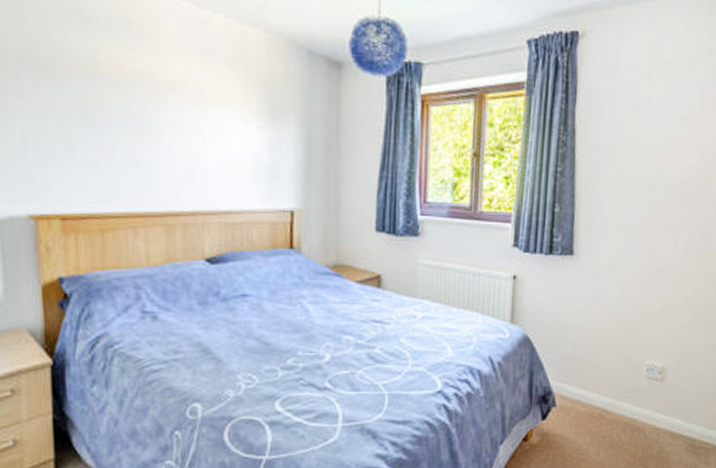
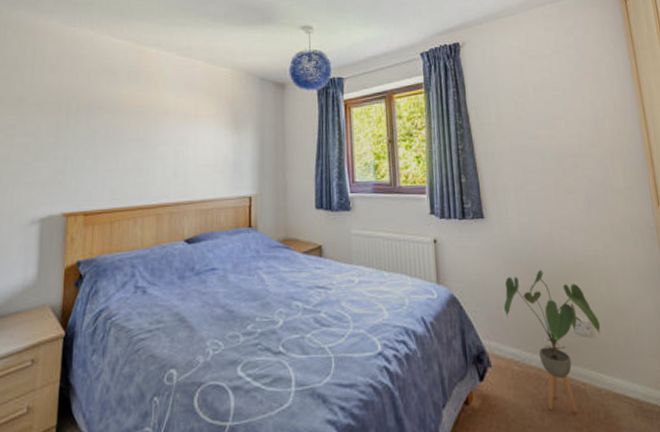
house plant: none [579,312,673,450] -> present [504,269,601,414]

